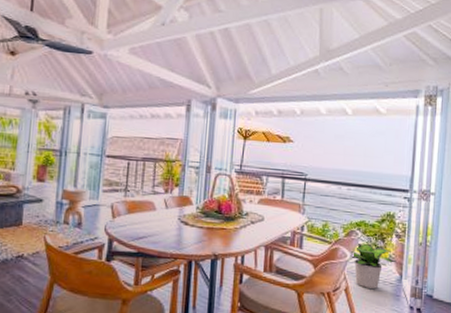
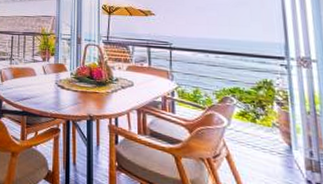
potted plant: present [350,242,397,289] -> none [227,109,283,158]

